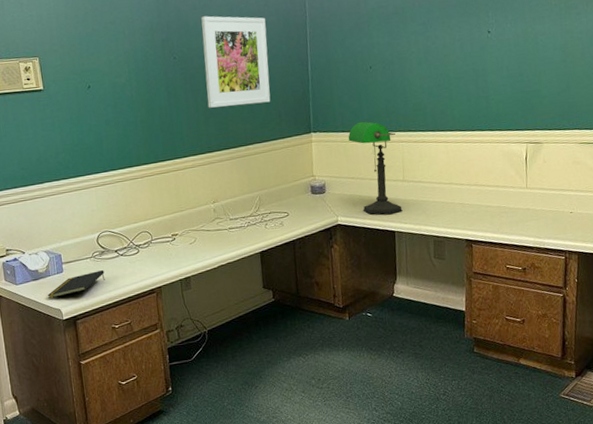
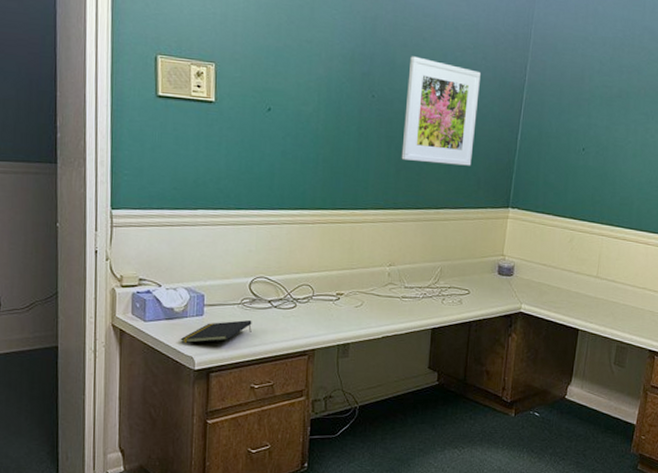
desk lamp: present [348,121,403,215] -> none [547,205,597,311]

